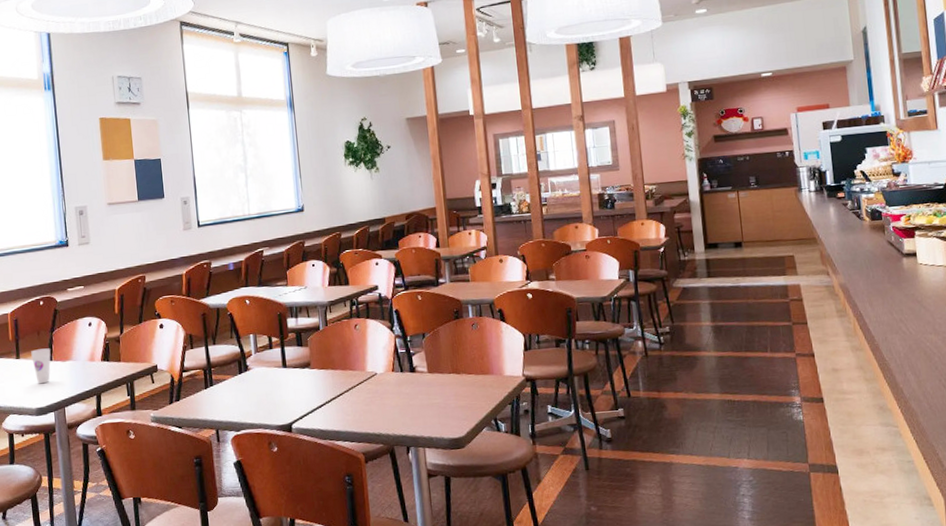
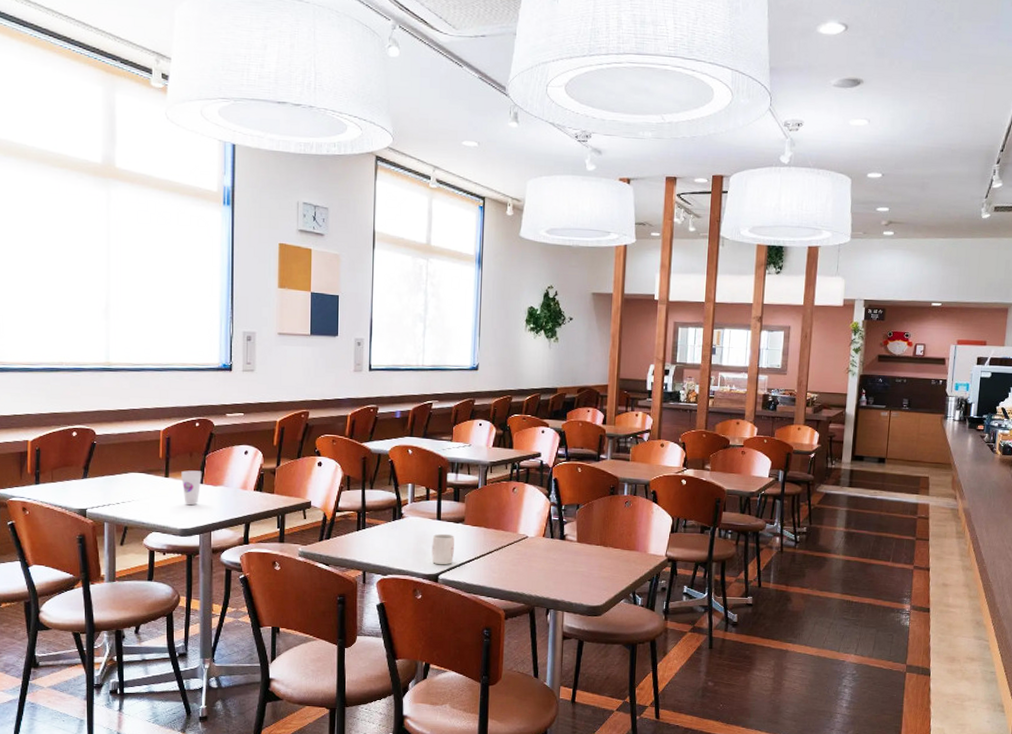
mug: none [280,380,305,414] -> present [431,533,454,565]

